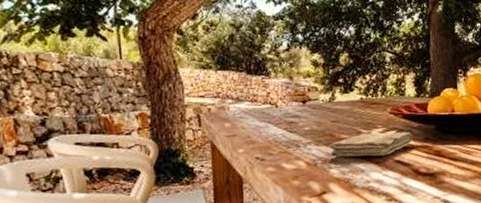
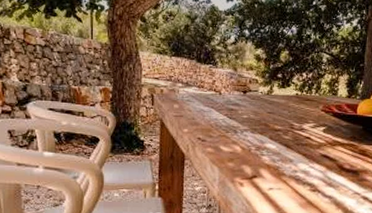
washcloth: present [330,131,412,158] -> none [263,126,340,149]

